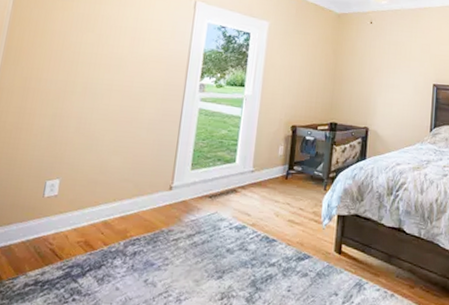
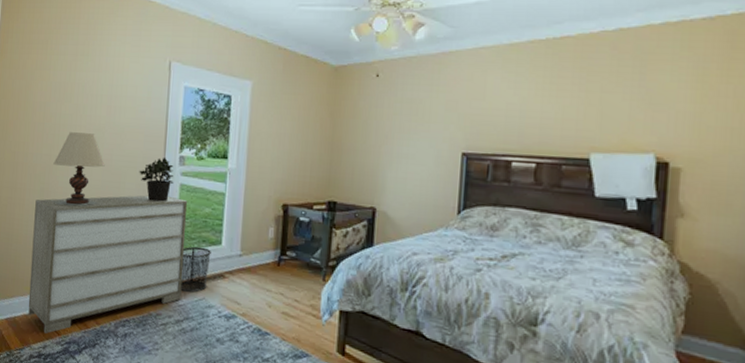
dresser: none [27,119,206,259] -> present [28,195,188,334]
table lamp: none [66,60,125,130] -> present [53,132,105,206]
potted plant: none [159,84,194,125] -> present [139,157,174,202]
waste bin: none [194,165,226,208] -> present [180,246,211,293]

